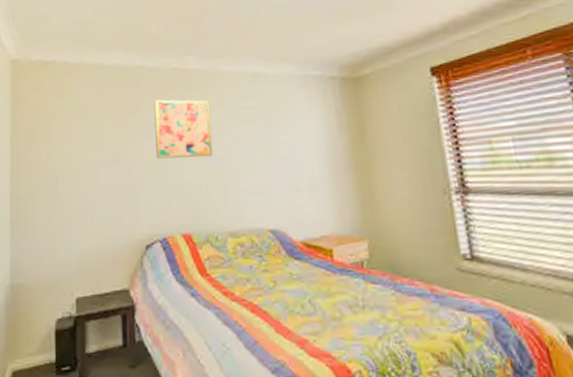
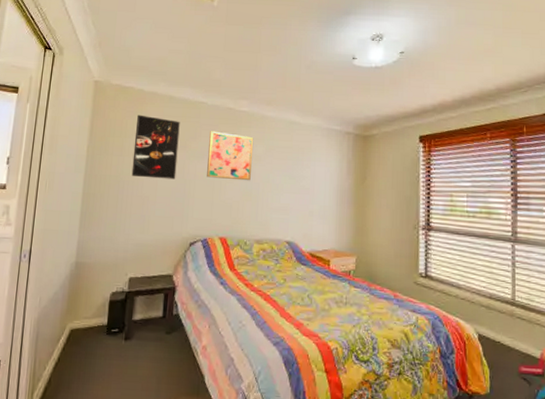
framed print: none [64,92,119,170] -> present [131,114,180,179]

